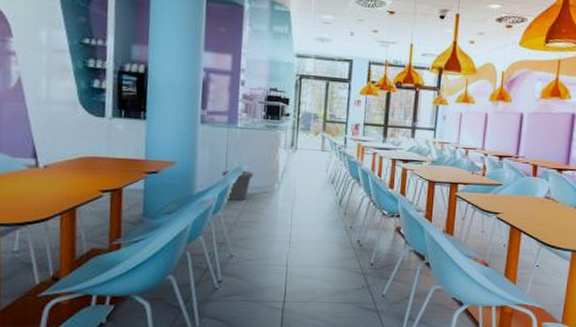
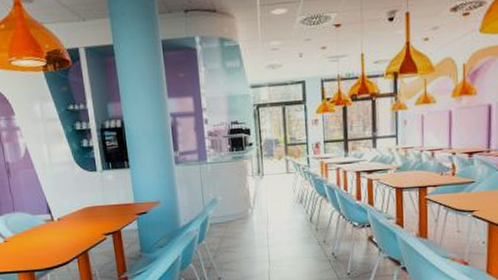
trash can: present [222,170,254,201] -> none [200,201,229,230]

